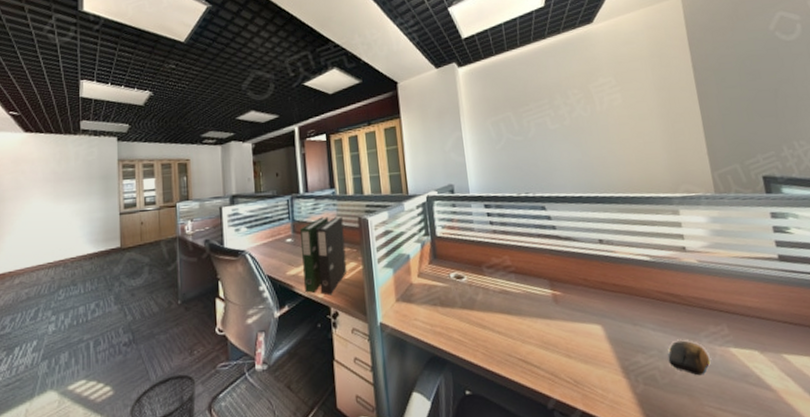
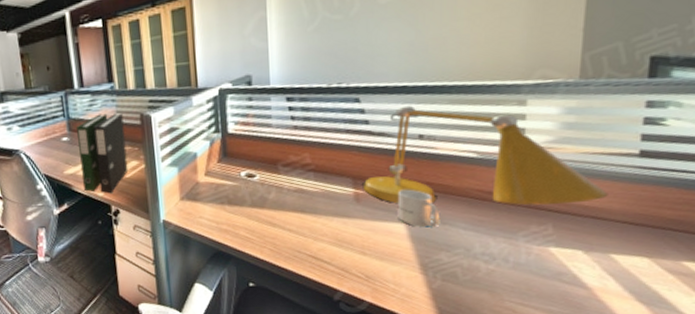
table lamp: none [557,213,765,306] -> present [361,105,608,206]
mug: none [590,290,631,329] -> present [397,189,439,228]
computer mouse: present [668,340,710,376] -> none [475,239,523,274]

